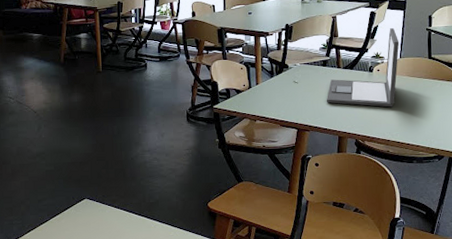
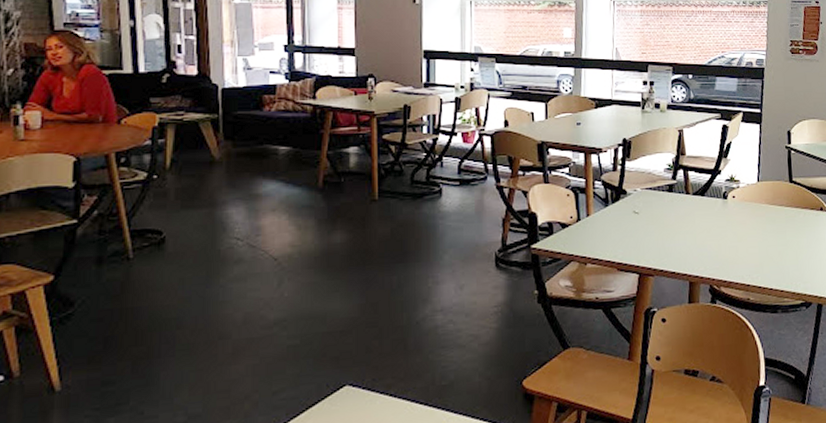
laptop: present [327,28,400,107] -> none [674,145,757,243]

